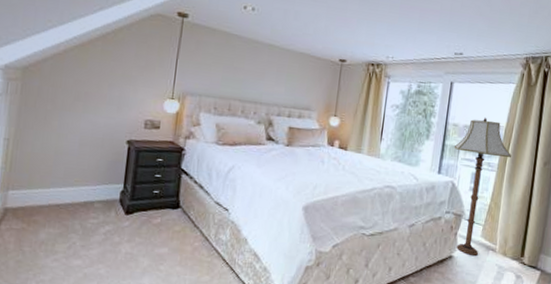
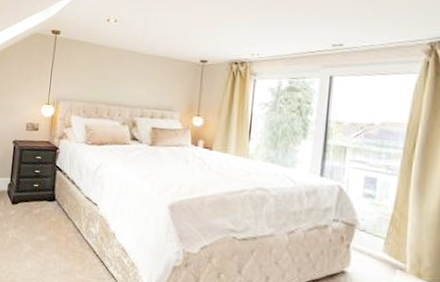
floor lamp: present [454,117,512,256] -> none [338,113,420,274]

